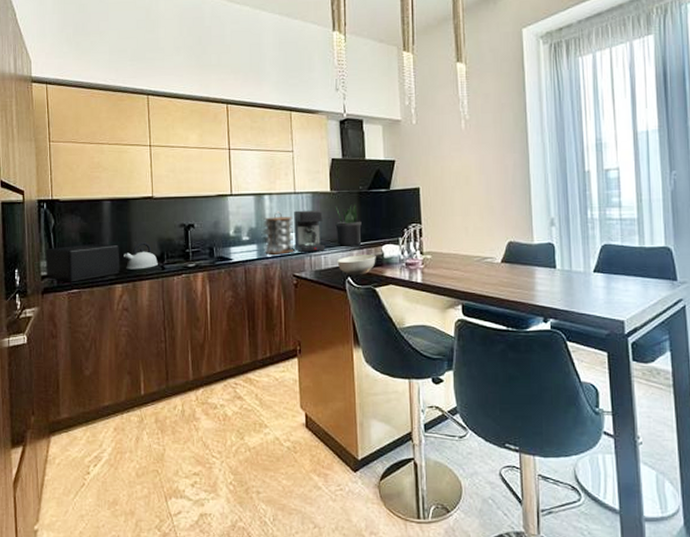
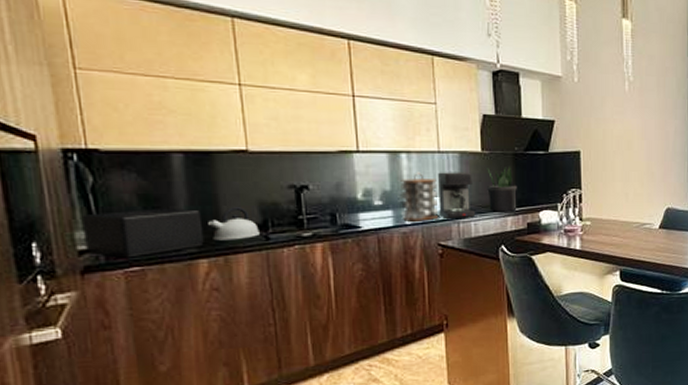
bowl: present [337,255,376,275] -> none [489,221,533,243]

